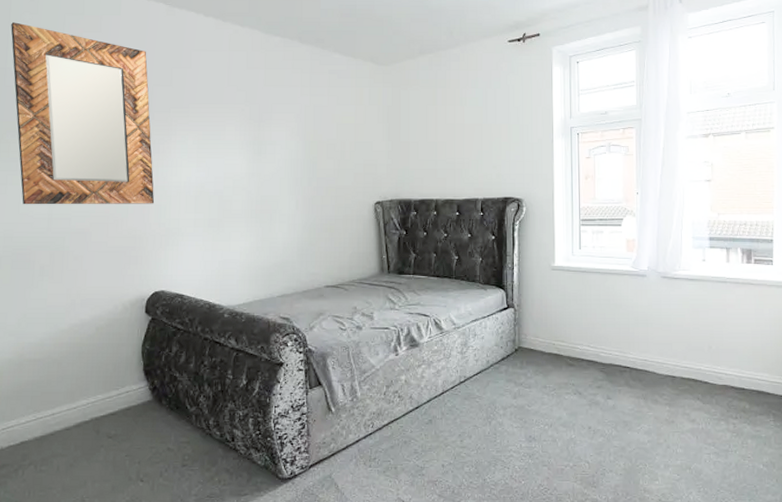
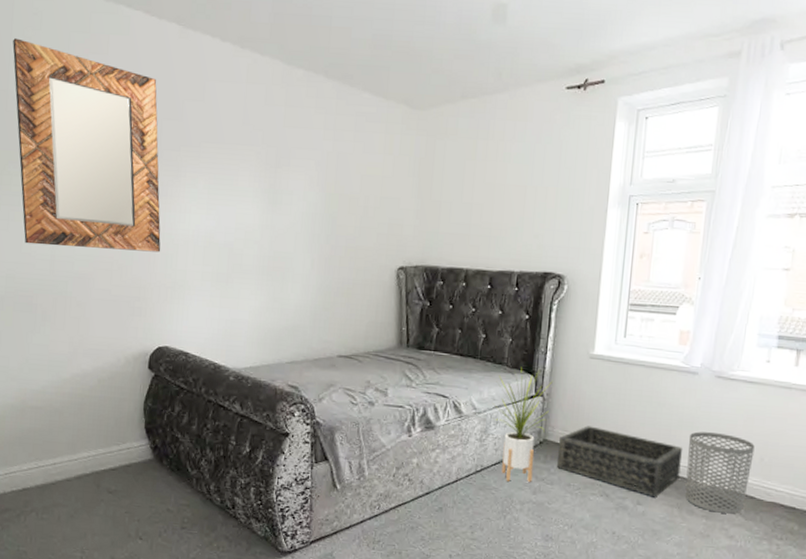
house plant: none [470,283,521,389] -> present [493,368,553,482]
basket: none [533,331,642,391] -> present [557,426,683,498]
waste bin: none [646,327,703,399] -> present [685,431,755,514]

